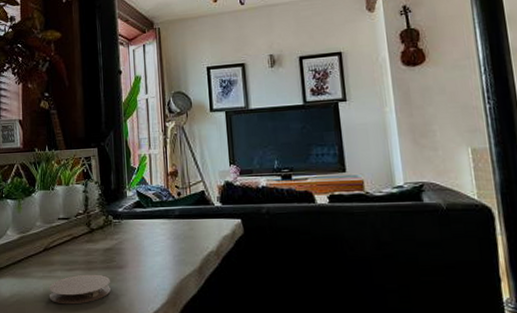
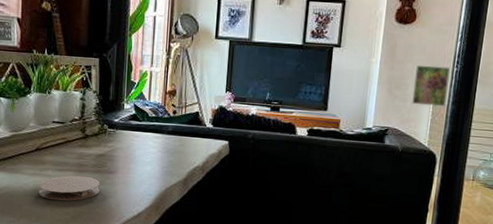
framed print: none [438,104,488,153] -> present [411,64,451,107]

